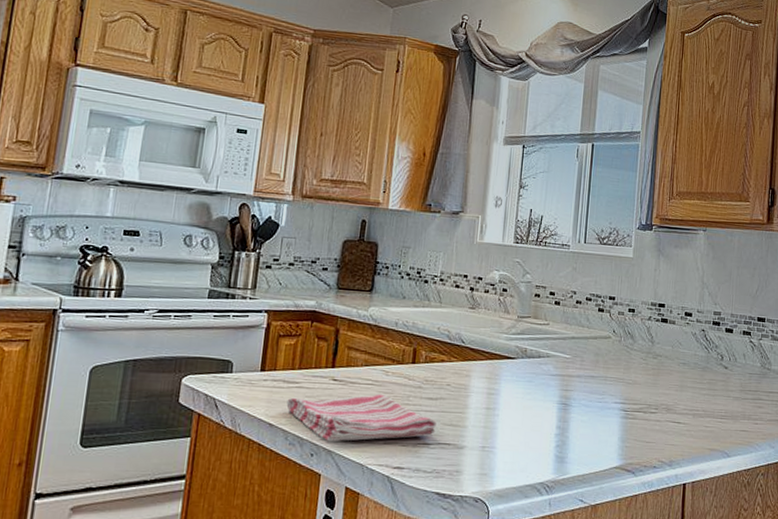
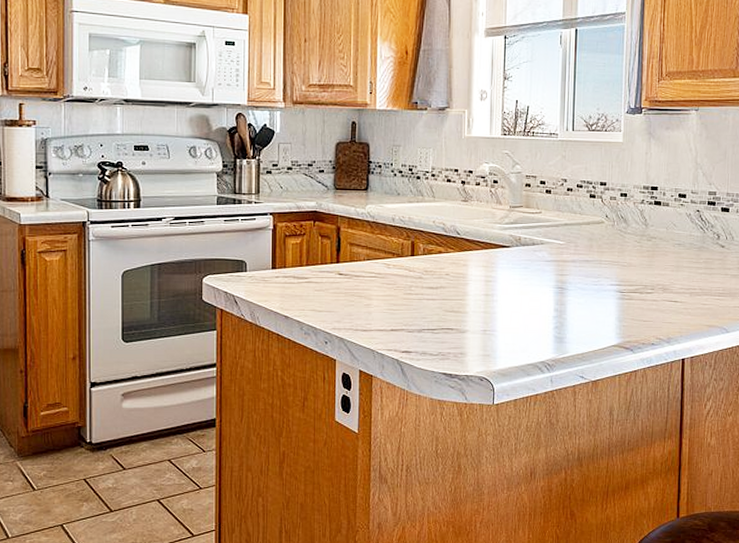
dish towel: present [286,394,437,442] -> none [299,285,439,331]

